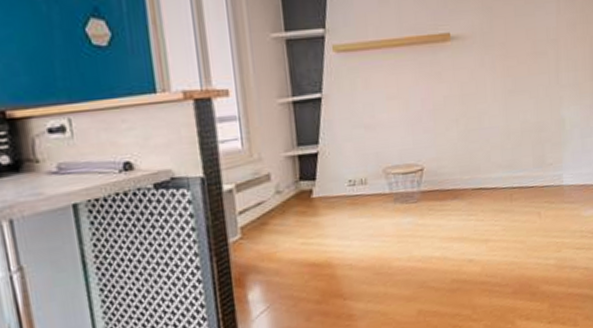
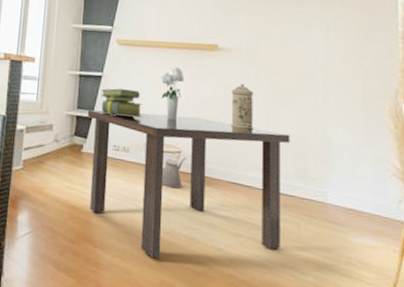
dining table: none [310,123,528,291] -> present [87,109,290,259]
stack of books: none [323,108,376,146] -> present [101,88,142,118]
bouquet: none [392,68,418,135] -> present [161,66,185,120]
watering can: none [406,174,430,212] -> present [162,157,187,189]
water filter: none [469,75,494,128] -> present [231,83,254,130]

